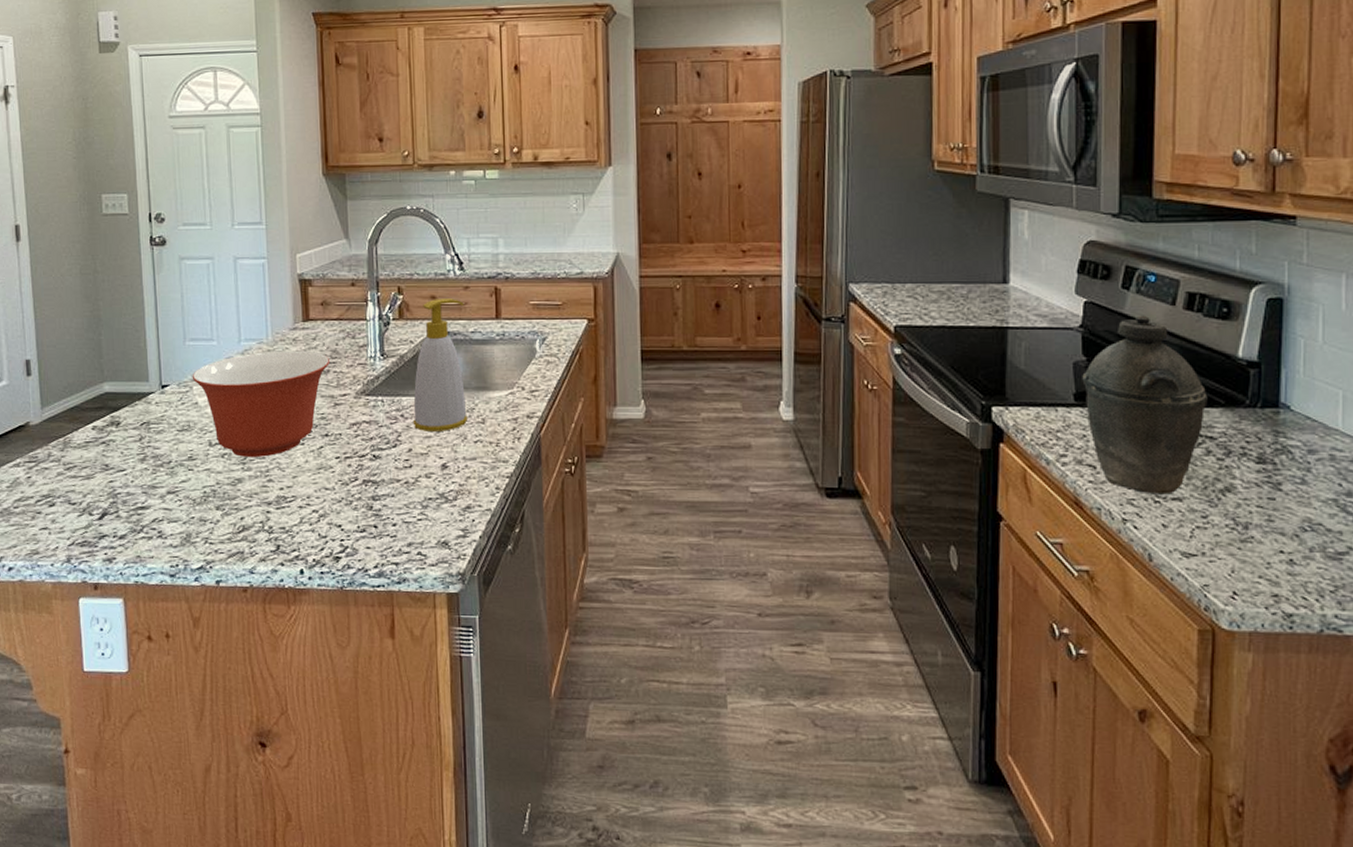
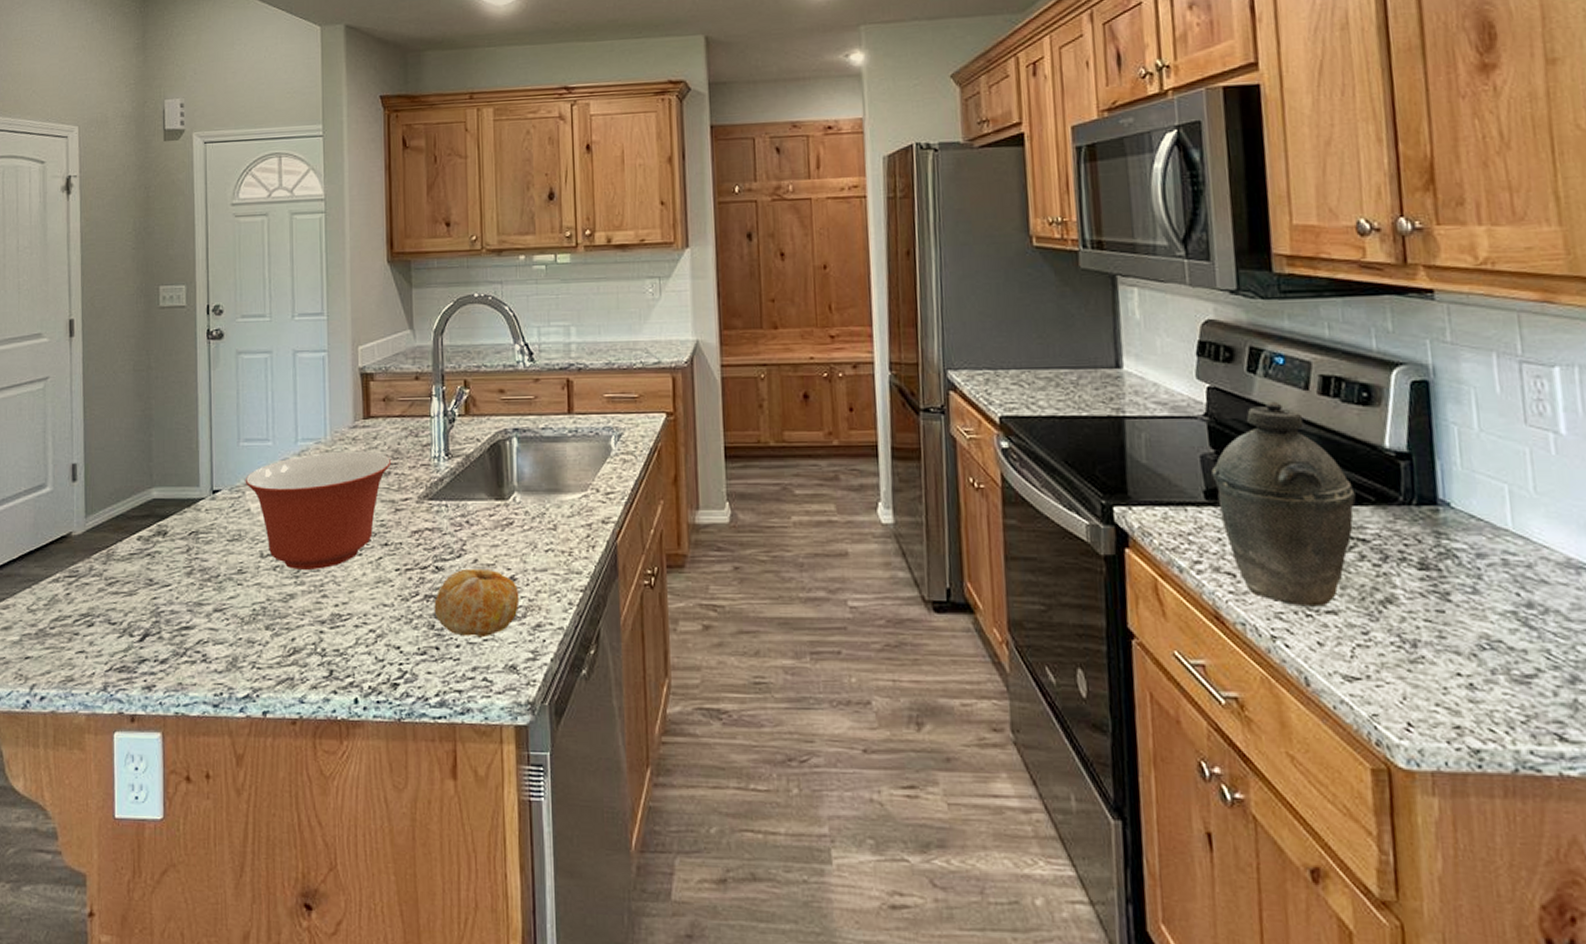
fruit: none [372,457,451,518] -> present [434,568,520,638]
soap bottle: present [413,299,468,431] -> none [479,392,539,539]

